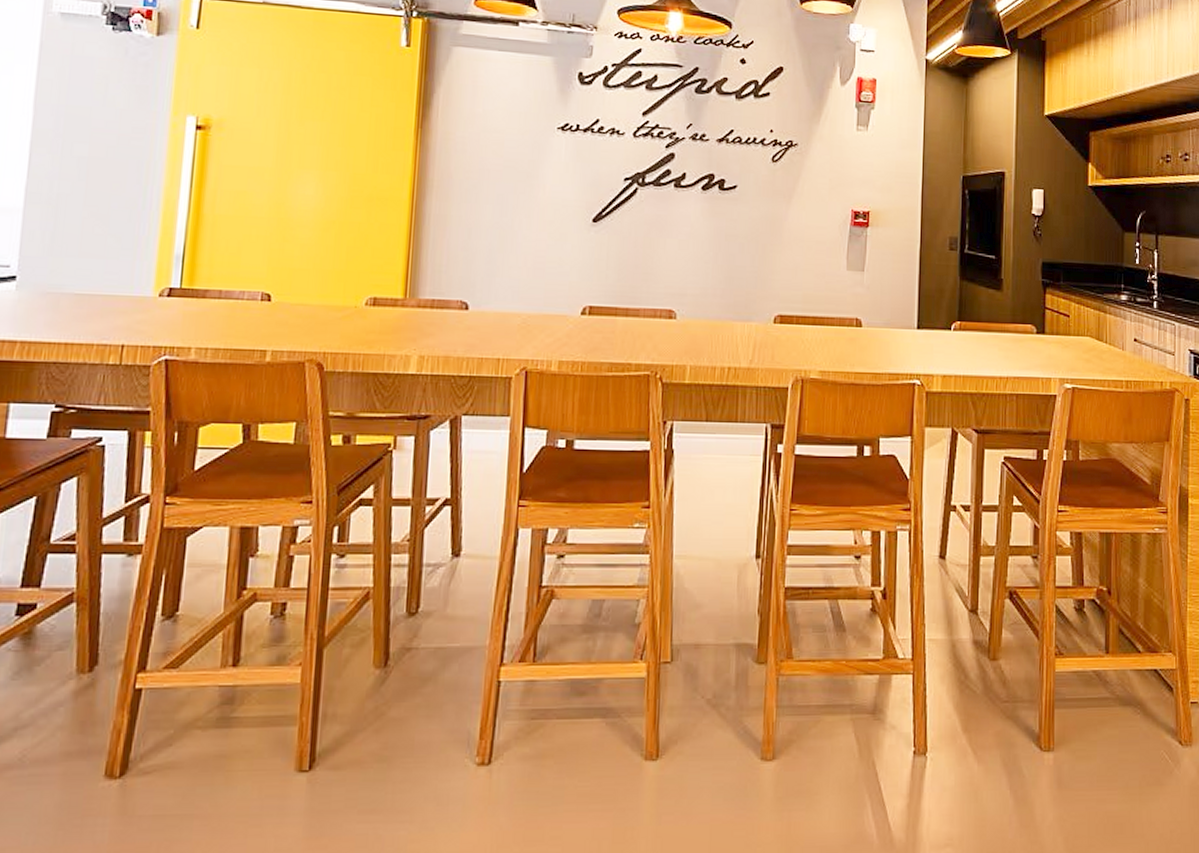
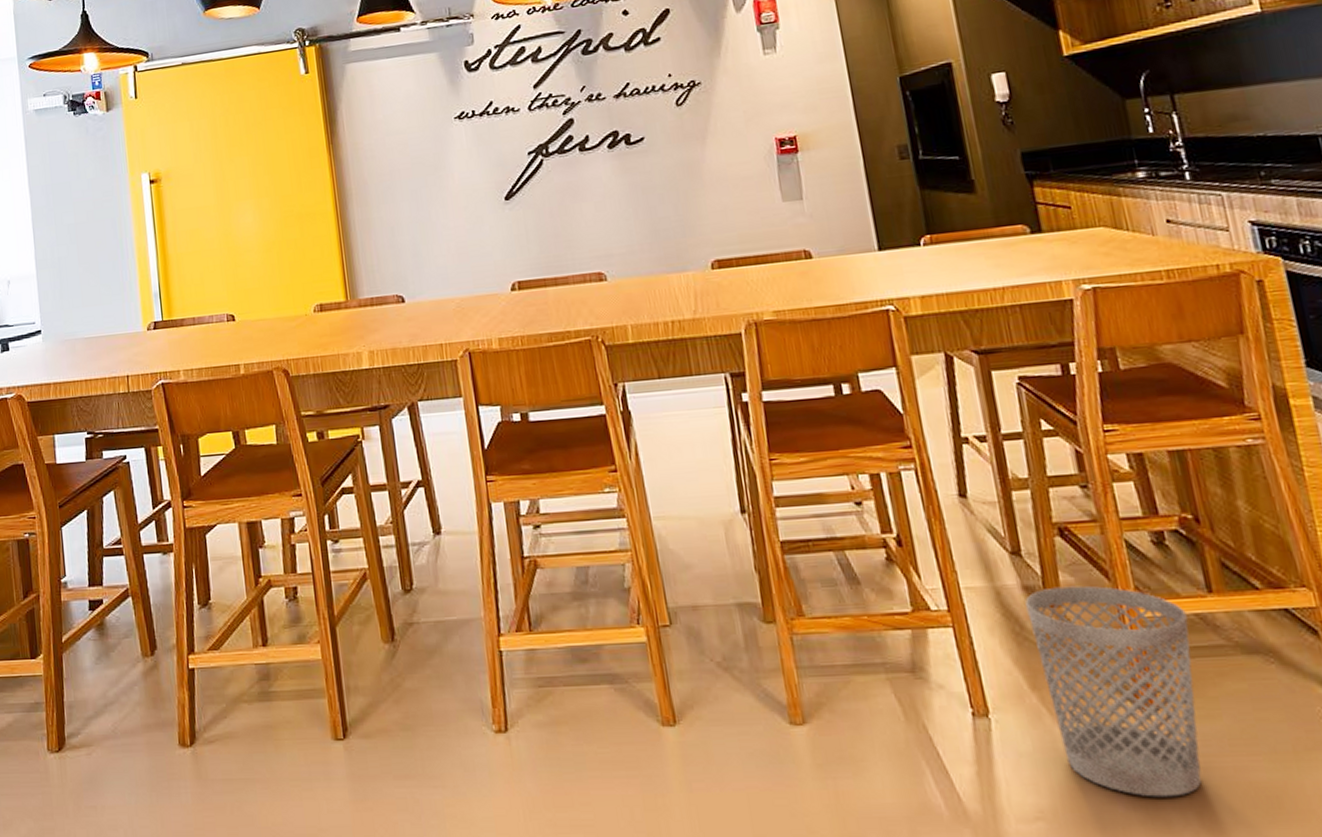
wastebasket: none [973,642,1088,826] -> present [1025,585,1202,798]

